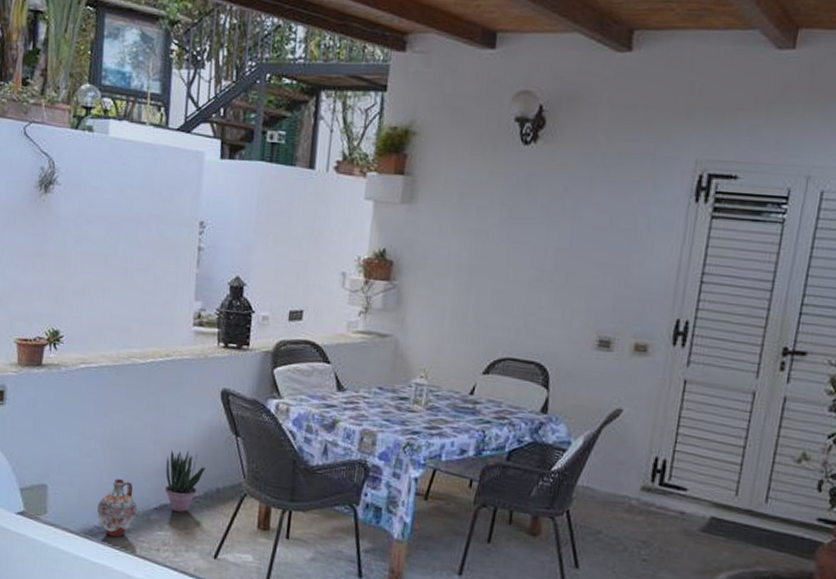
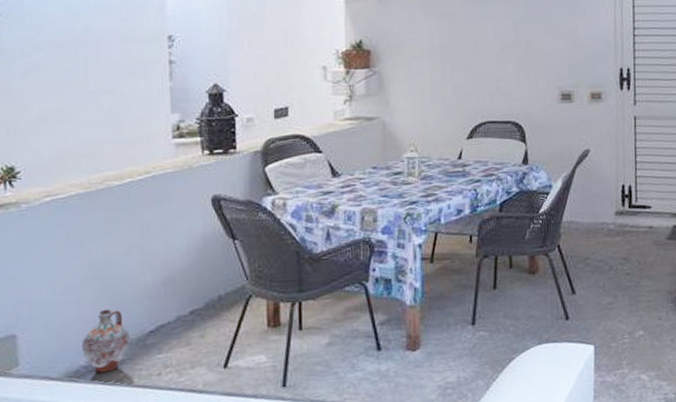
potted plant: present [164,450,206,513] -> none [158,264,204,331]

